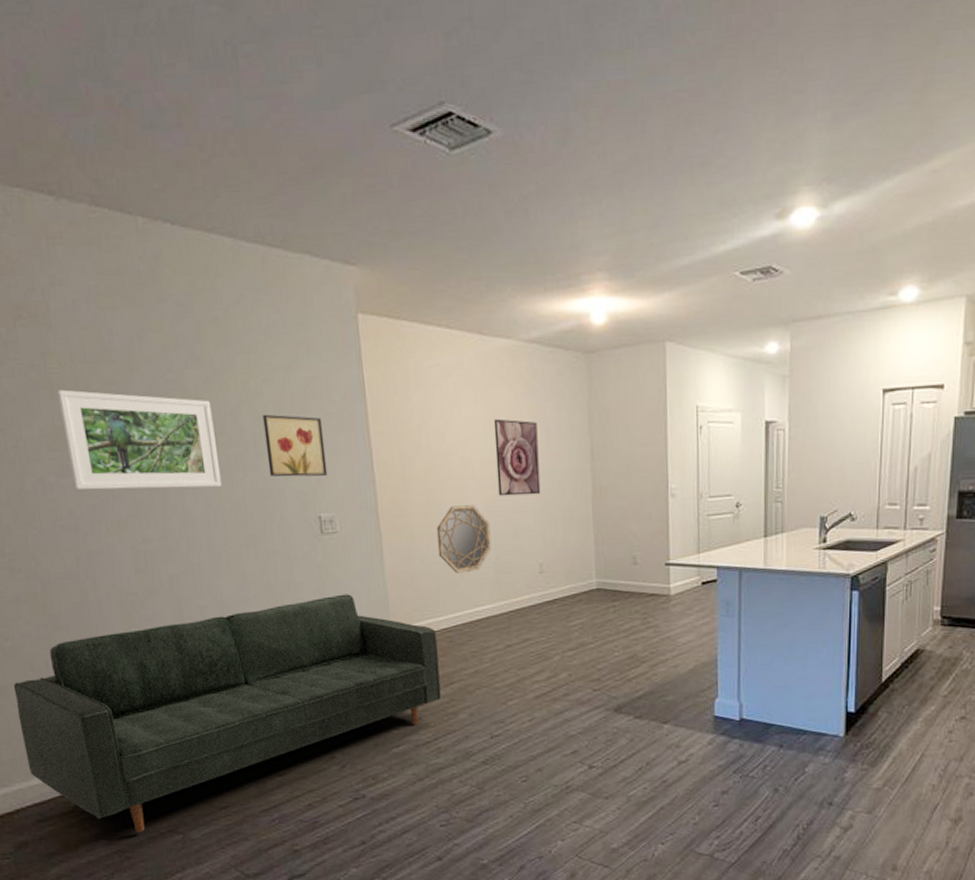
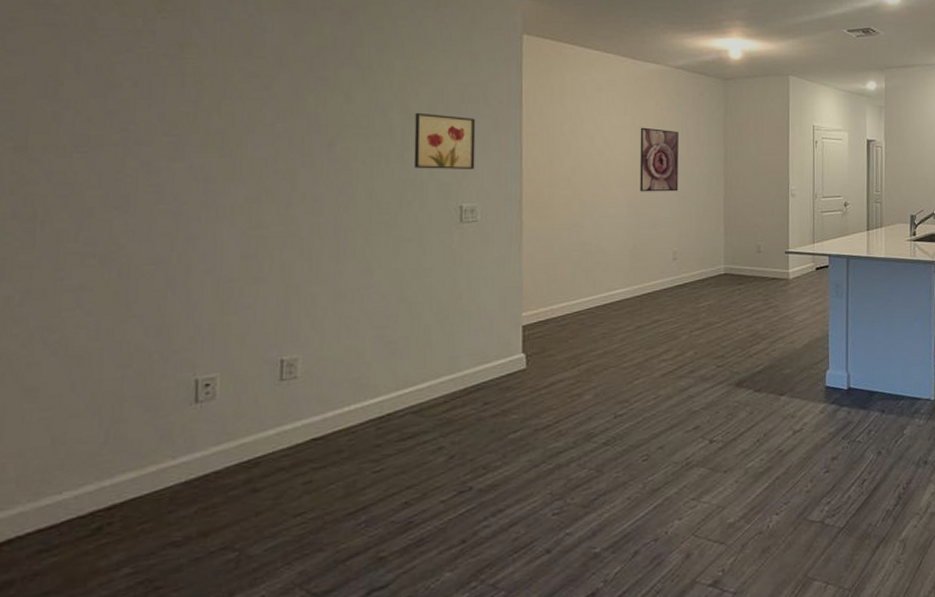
sofa: present [14,594,441,833] -> none [42,279,568,555]
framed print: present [57,389,222,490] -> none [186,78,362,177]
home mirror: present [436,505,492,574] -> none [577,199,630,260]

